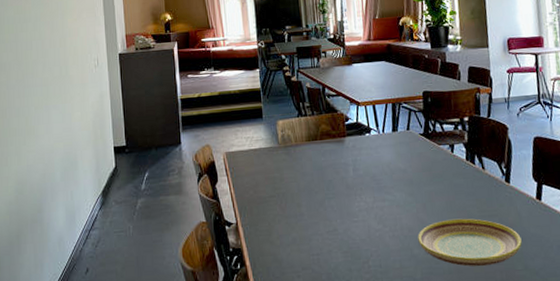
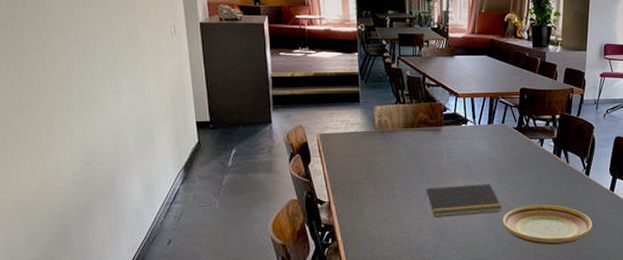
notepad: none [332,197,417,236] -> present [424,184,502,217]

